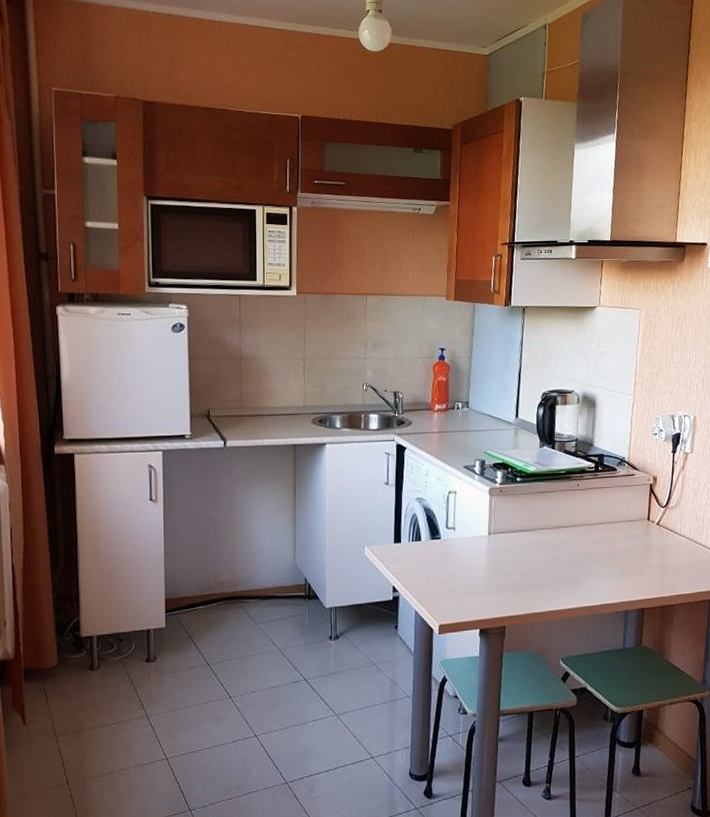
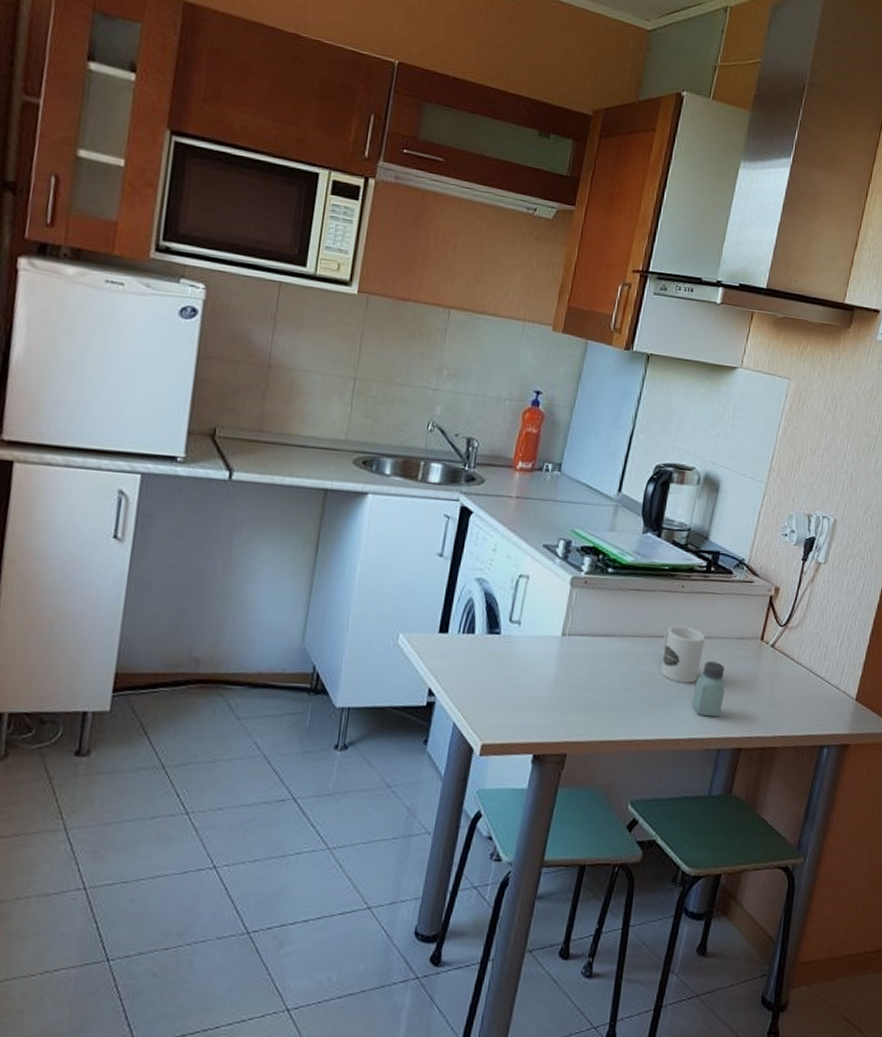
mug: none [568,516,602,562] -> present [660,626,705,684]
saltshaker: none [599,541,625,586] -> present [692,660,725,717]

